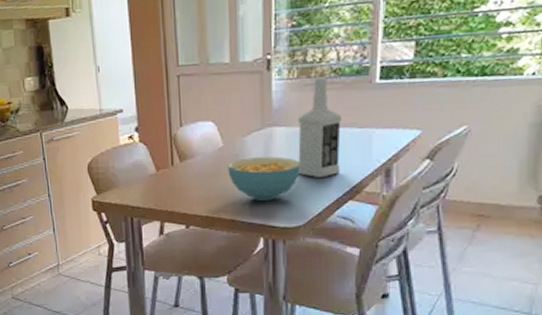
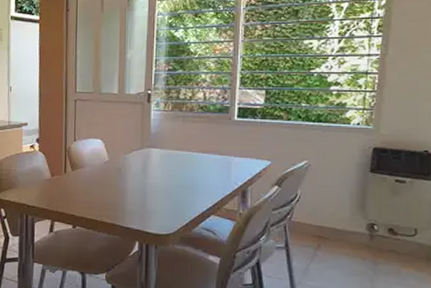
cereal bowl: present [228,156,301,202] -> none [111,172,173,210]
vodka: present [297,77,343,179] -> none [170,112,207,194]

